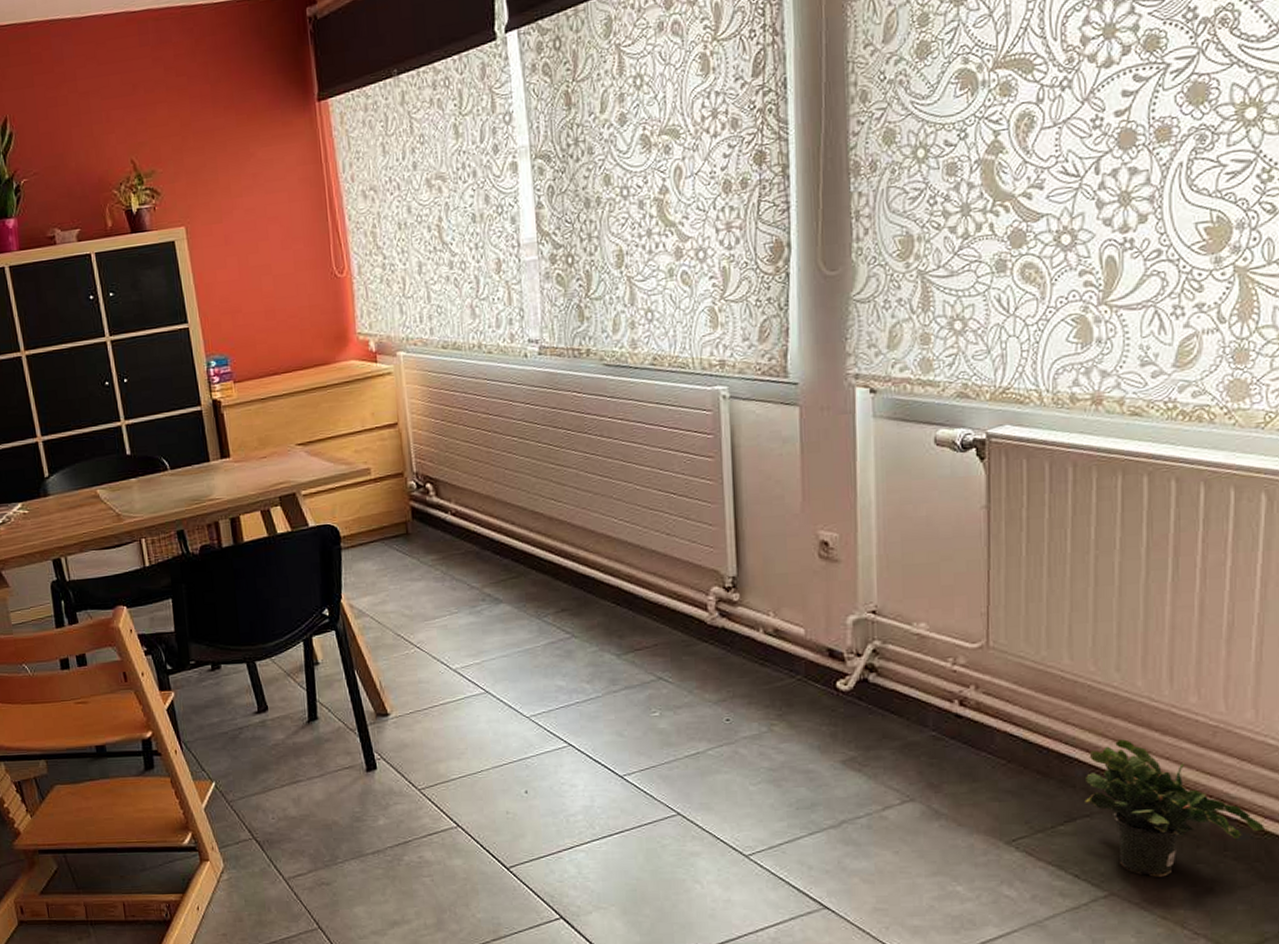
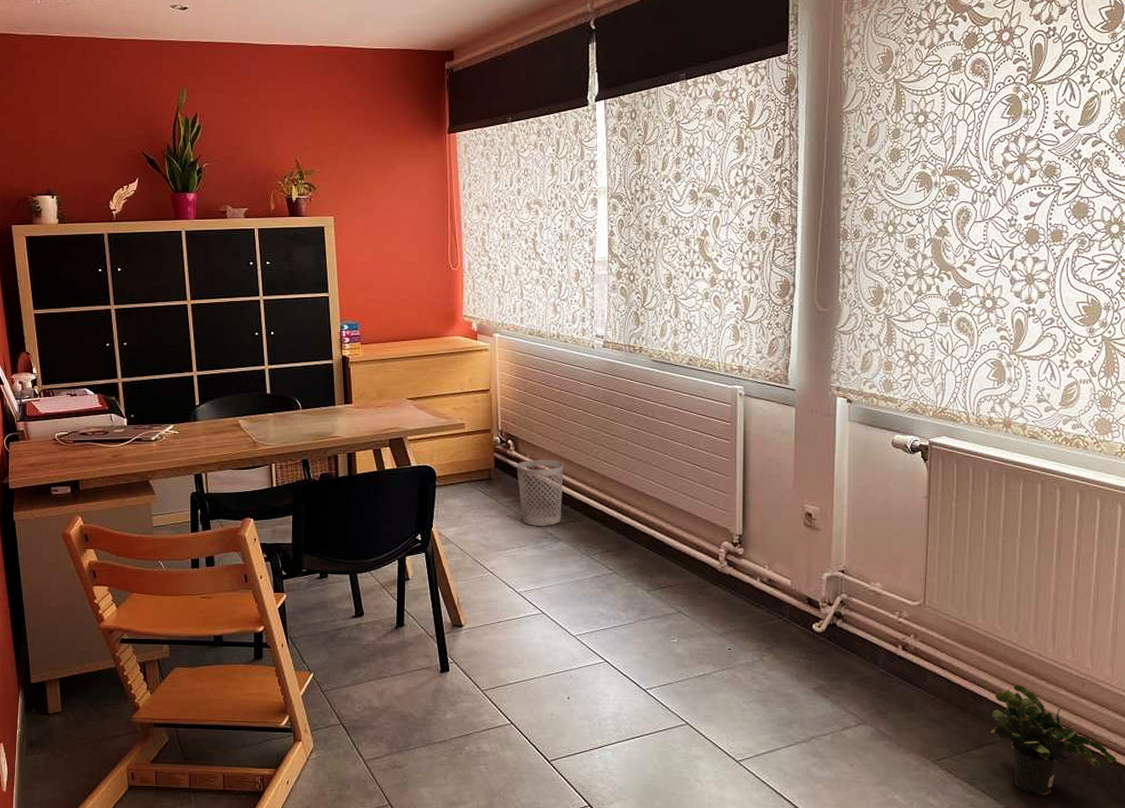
wastebasket: none [439,503,501,587] -> present [516,460,564,526]

